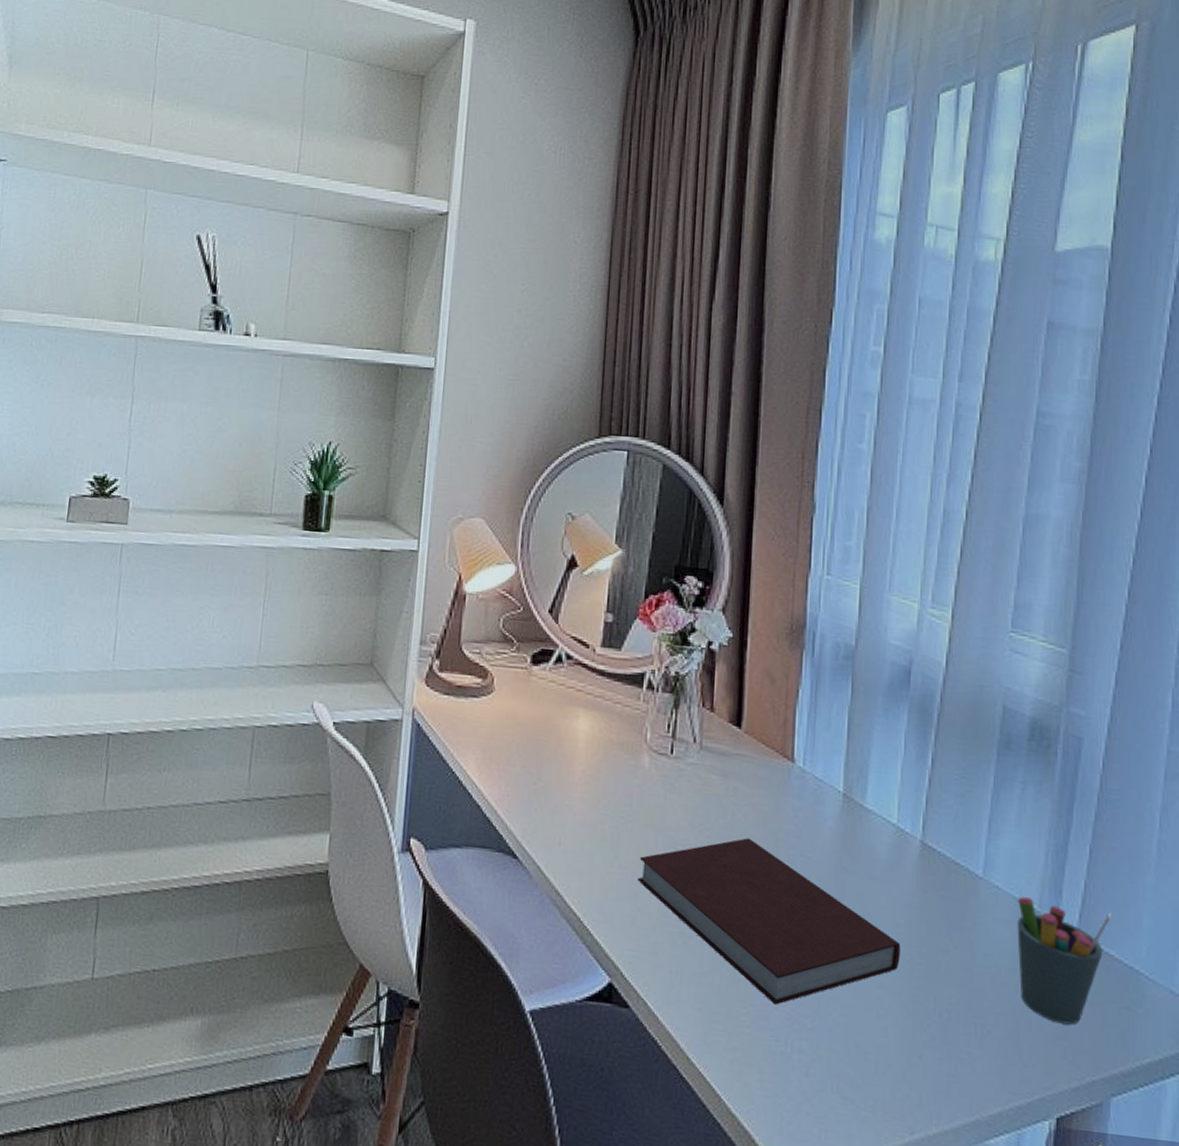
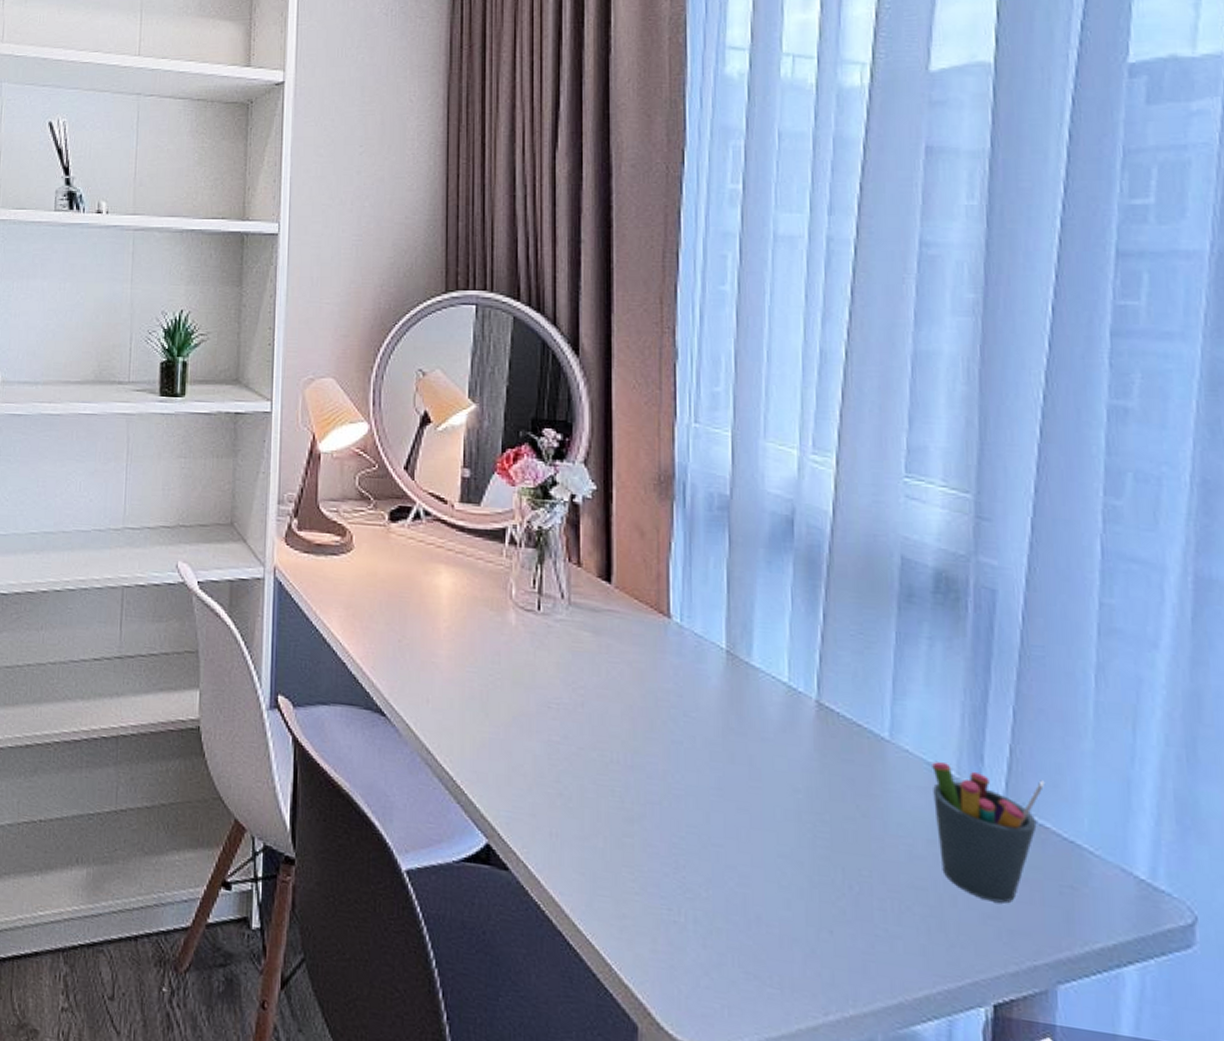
notebook: present [638,838,901,1005] -> none [511,696,801,872]

